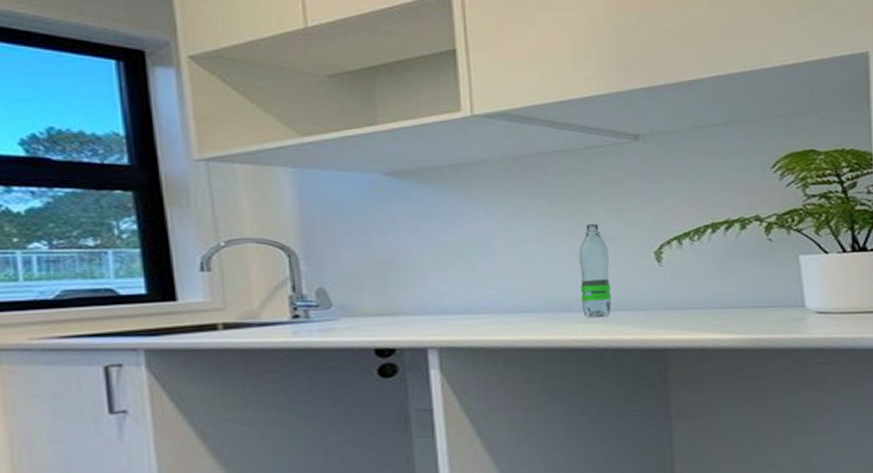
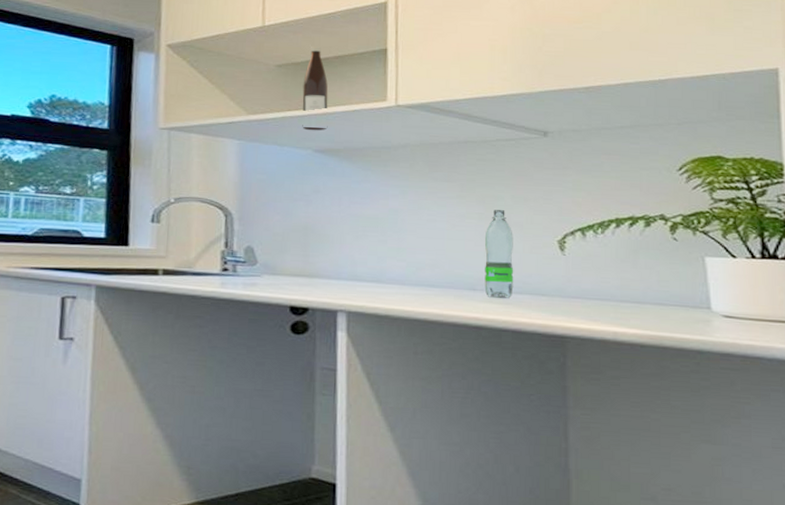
bottle: none [362,48,396,151] -> present [302,44,329,131]

